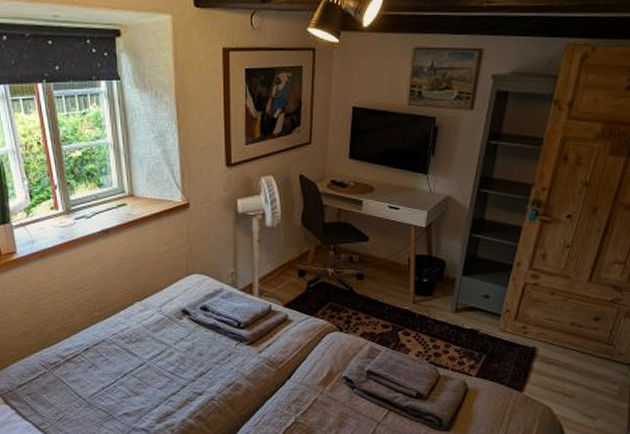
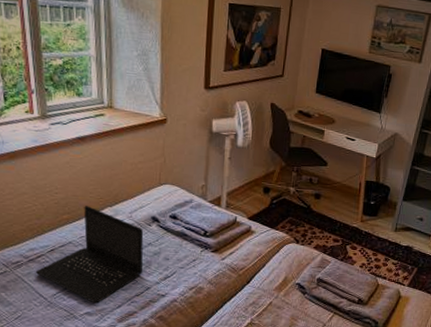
laptop: none [72,302,178,404] -> present [35,206,144,304]

